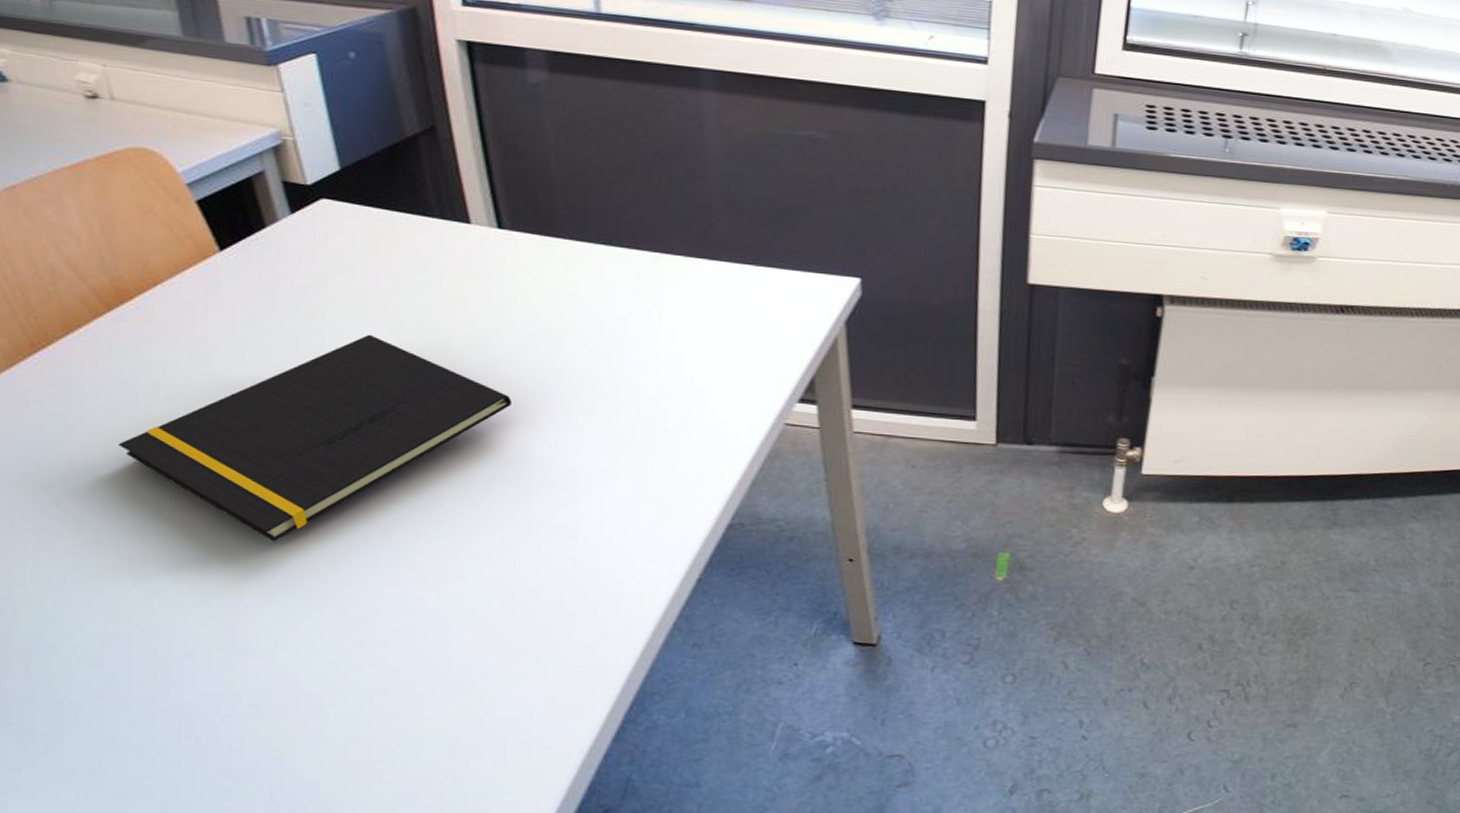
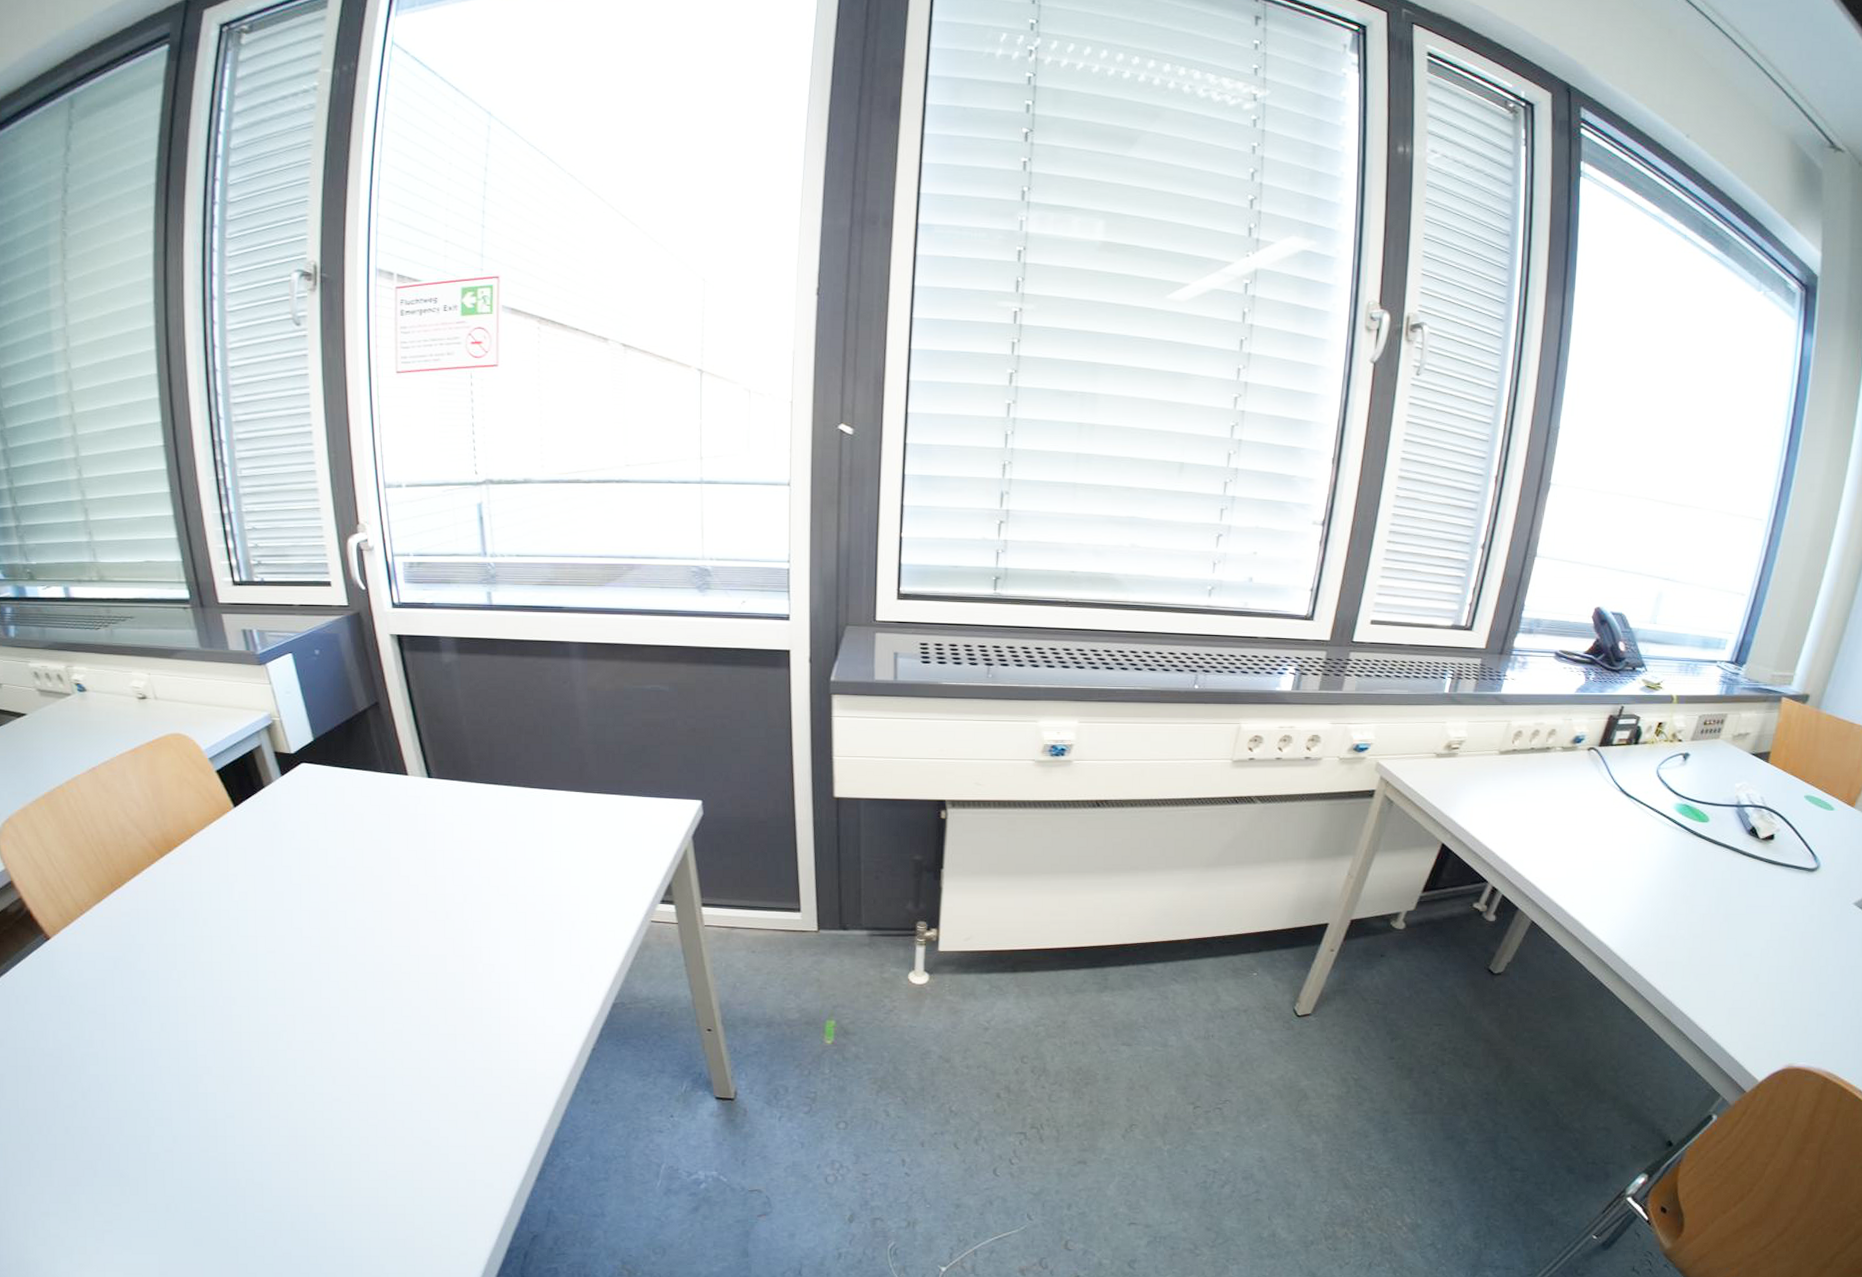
notepad: present [118,334,512,542] -> none [173,865,446,1028]

